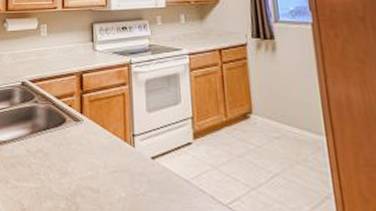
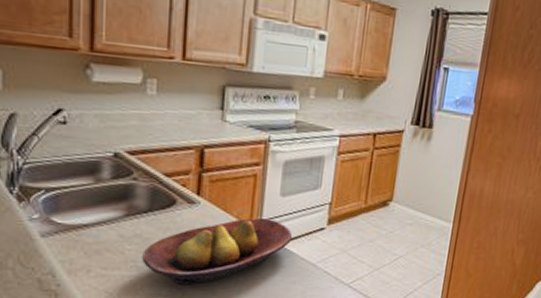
fruit bowl: none [44,133,164,200] -> present [142,218,293,286]

